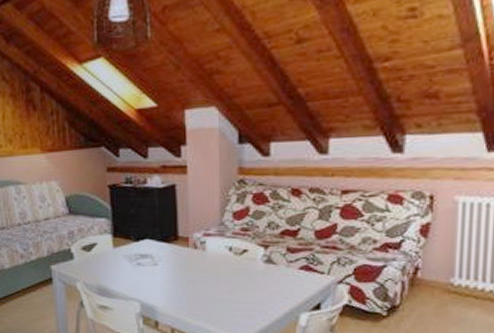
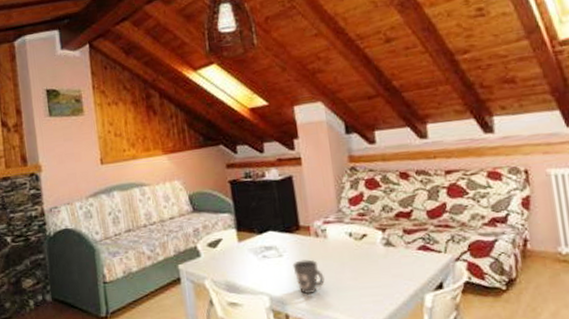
mug: none [167,270,198,303] -> present [292,259,325,294]

